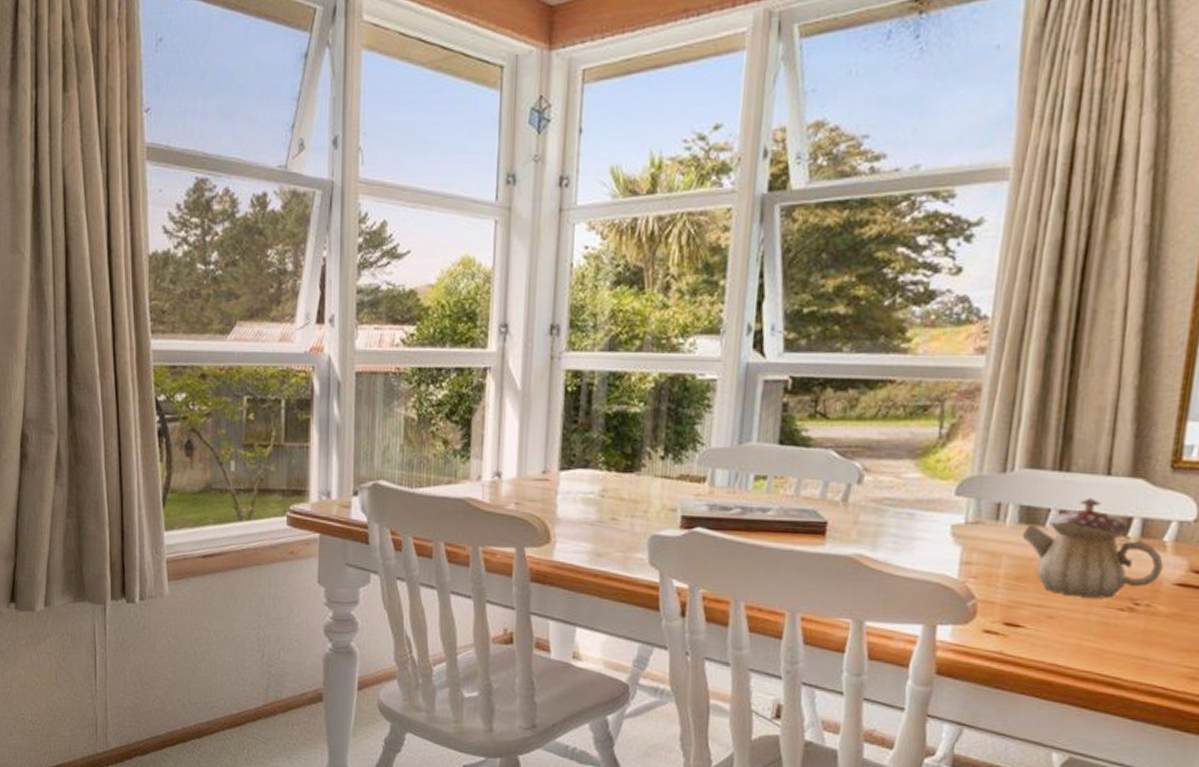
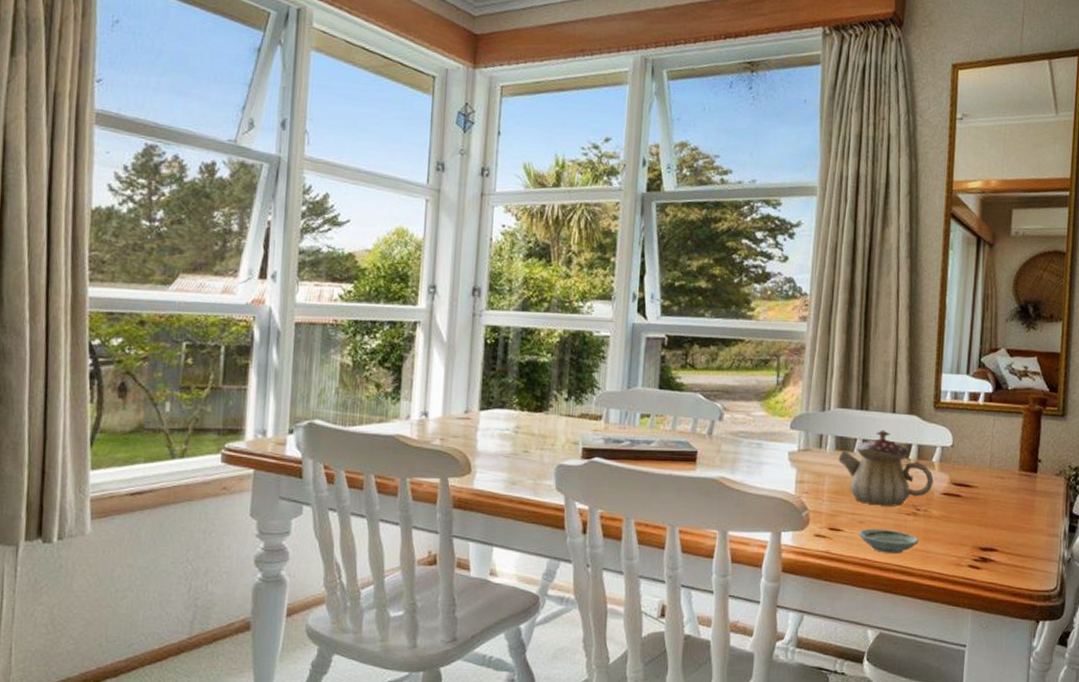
saucer: none [1046,625,1135,661] -> present [858,528,919,555]

